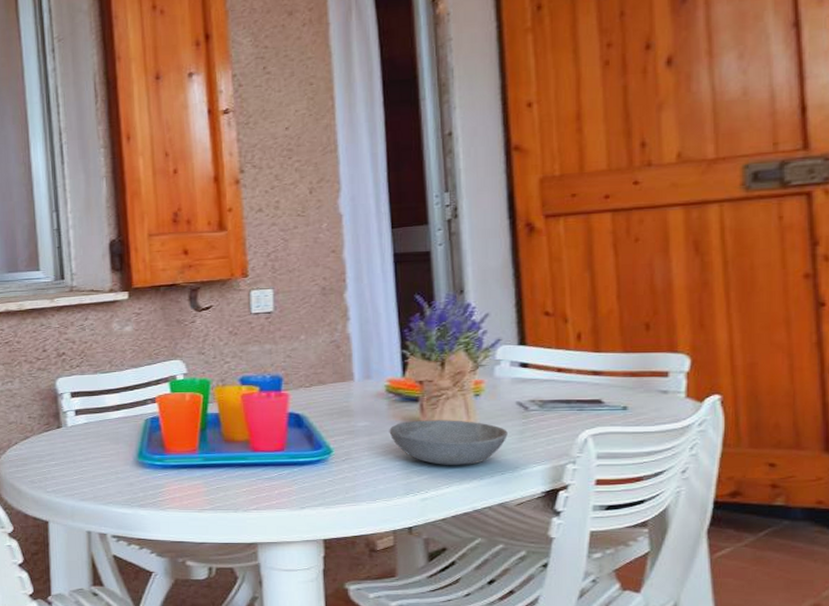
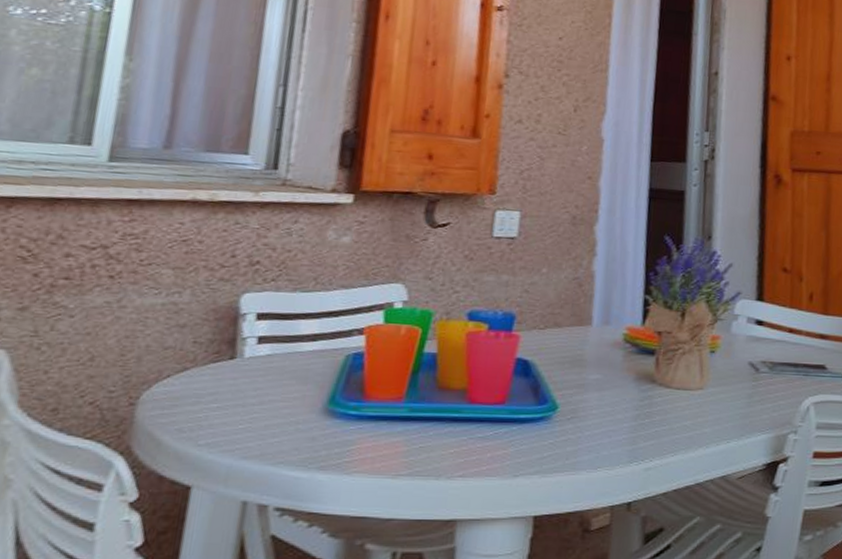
bowl: present [389,420,508,465] -> none [621,376,737,431]

